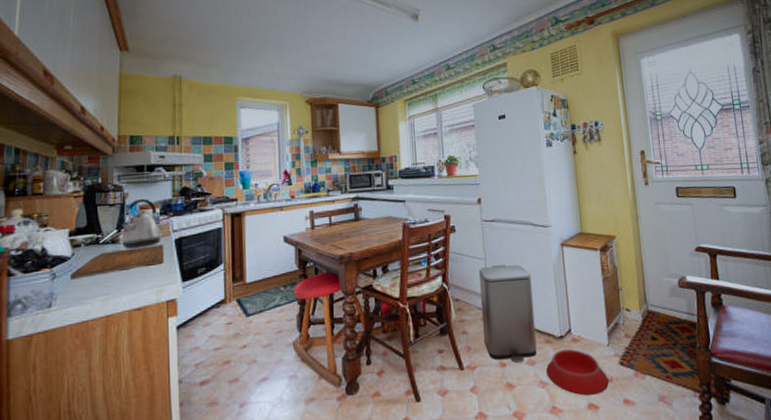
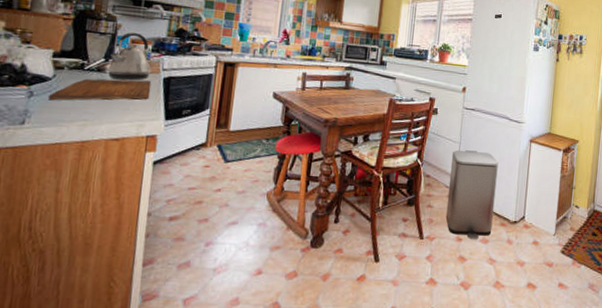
pet bowl: present [546,349,609,395] -> none [496,233,549,276]

